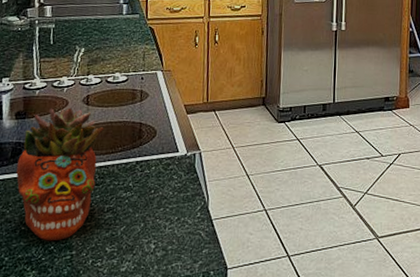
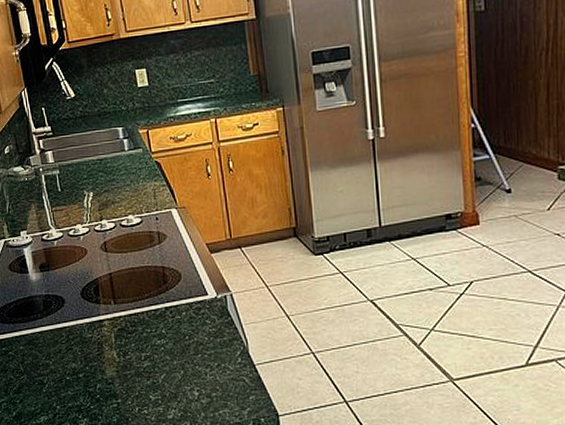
succulent planter: present [16,107,104,241] -> none [50,256,129,390]

